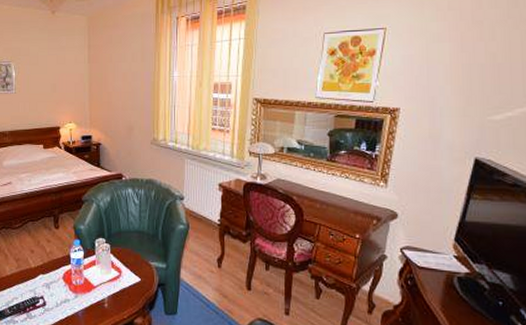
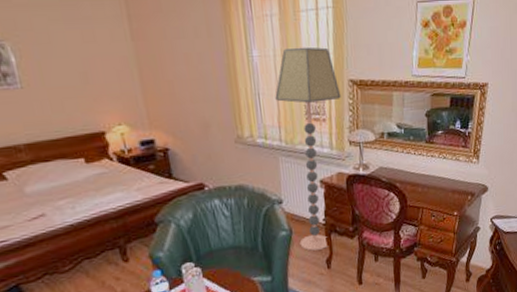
floor lamp: none [188,70,245,248] -> present [275,46,341,251]

